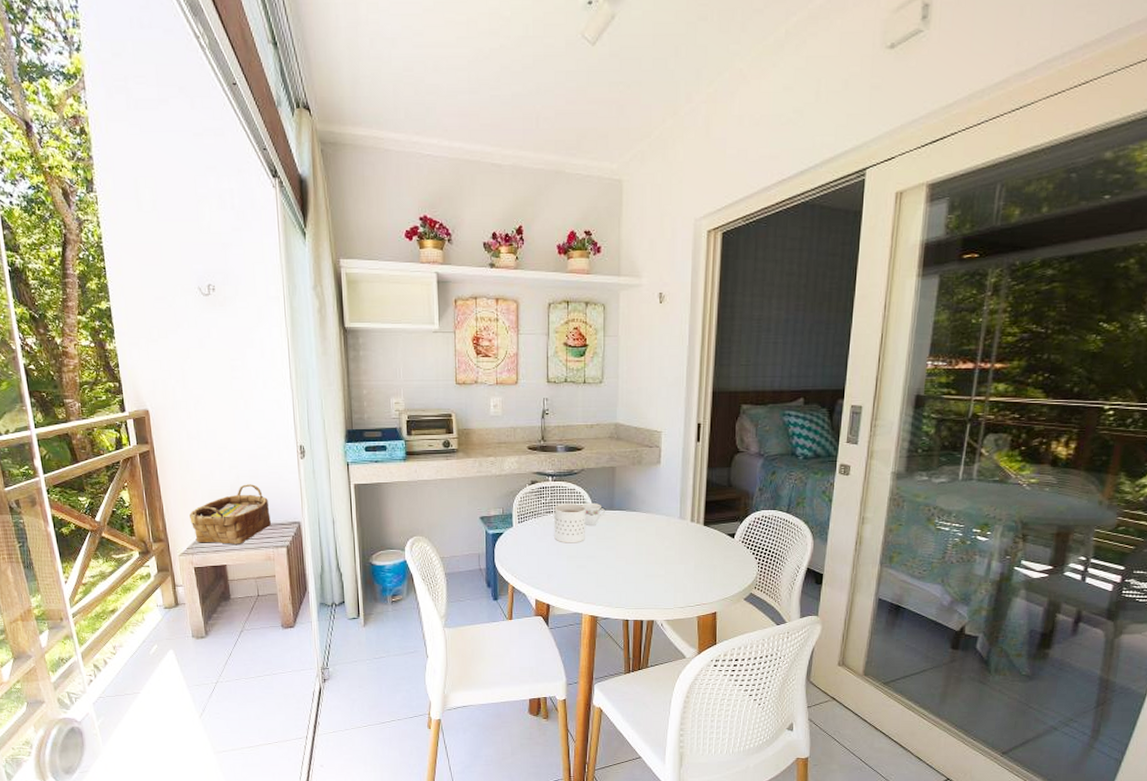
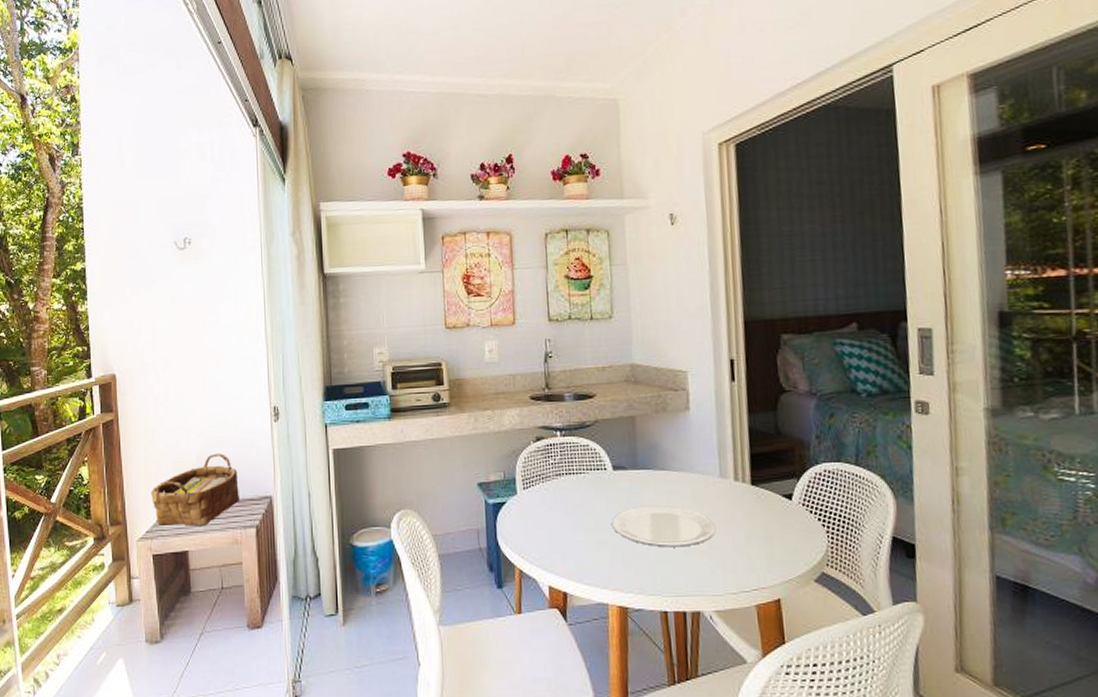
mug: present [554,504,586,543] -> none [565,463,606,513]
teacup: present [581,502,605,525] -> none [598,460,627,490]
plate: none [590,538,672,572] -> present [612,505,716,548]

